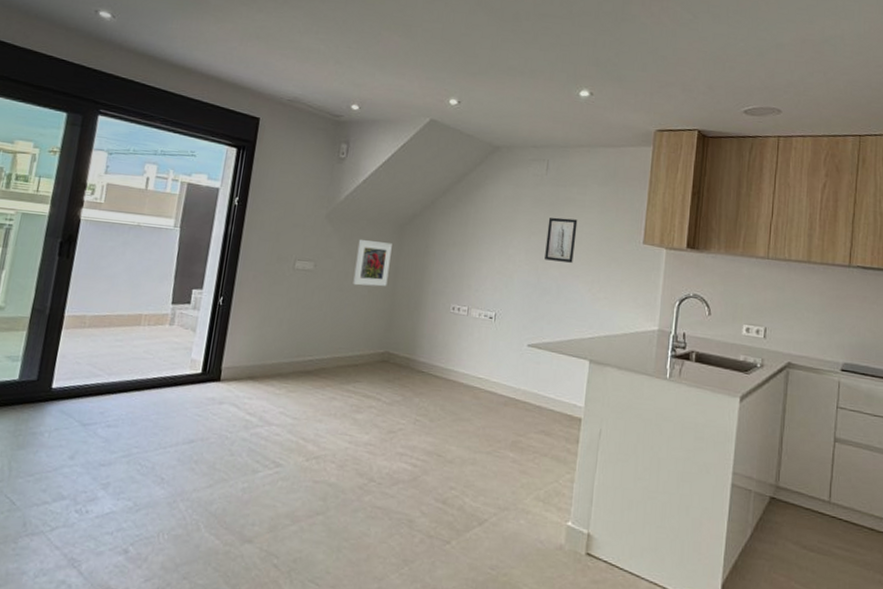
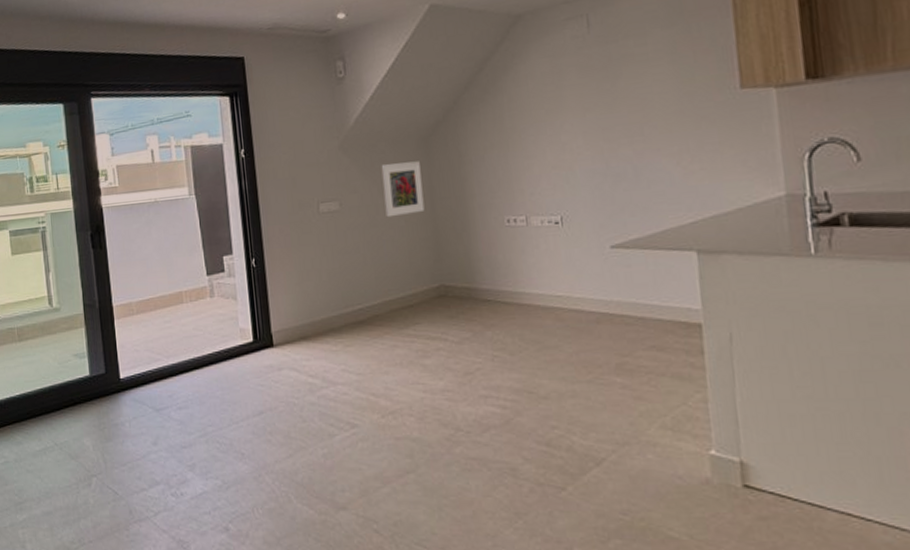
wall art: present [545,217,578,263] -> none [603,79,648,139]

